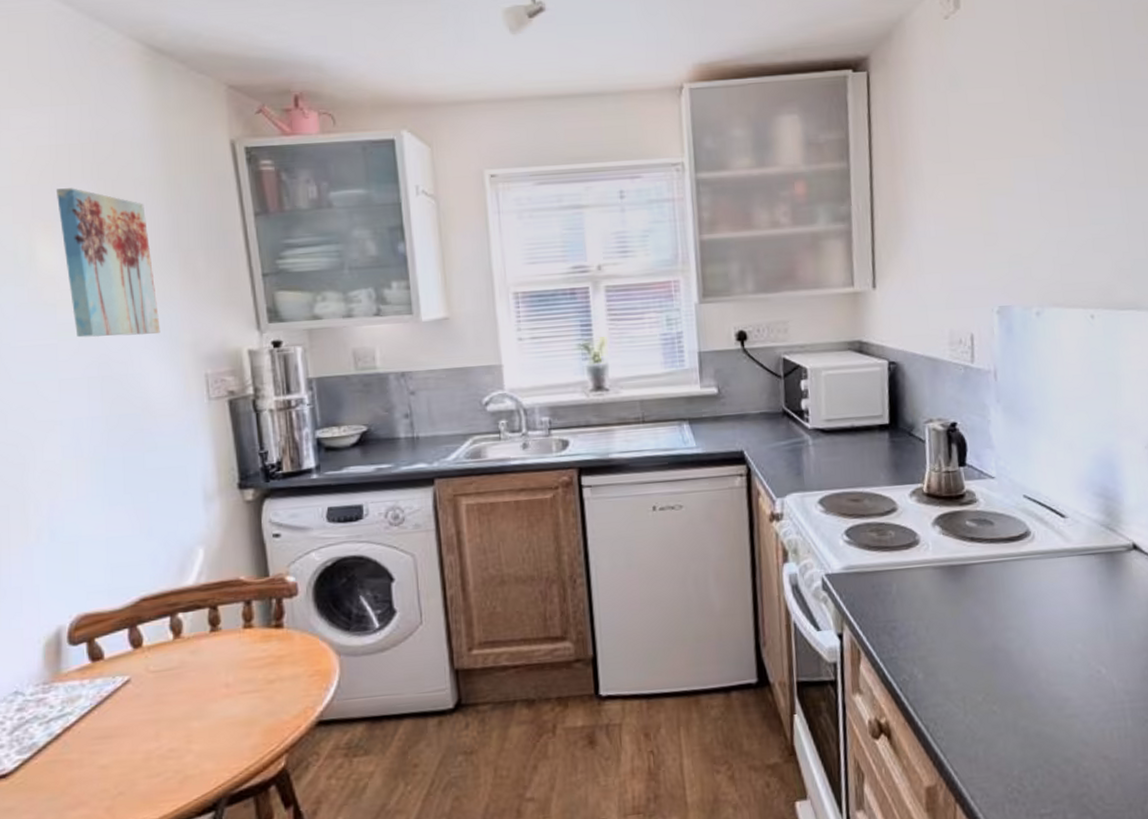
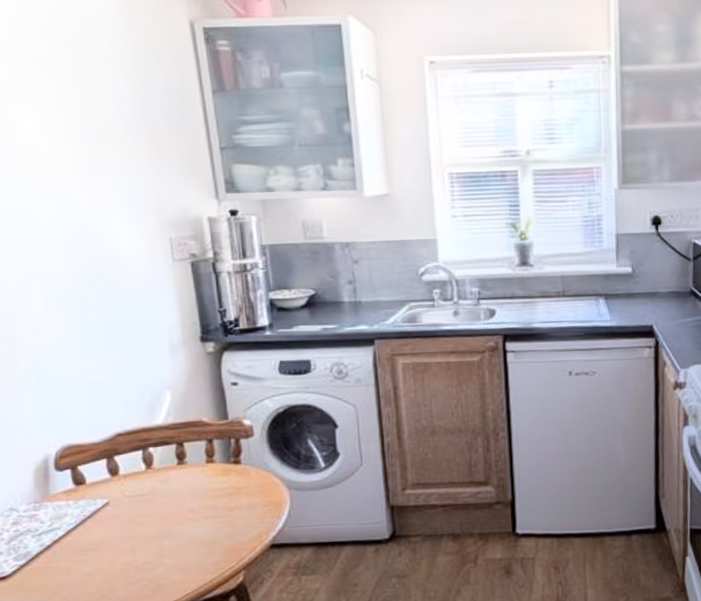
wall art: present [55,188,161,338] -> none [31,61,129,201]

